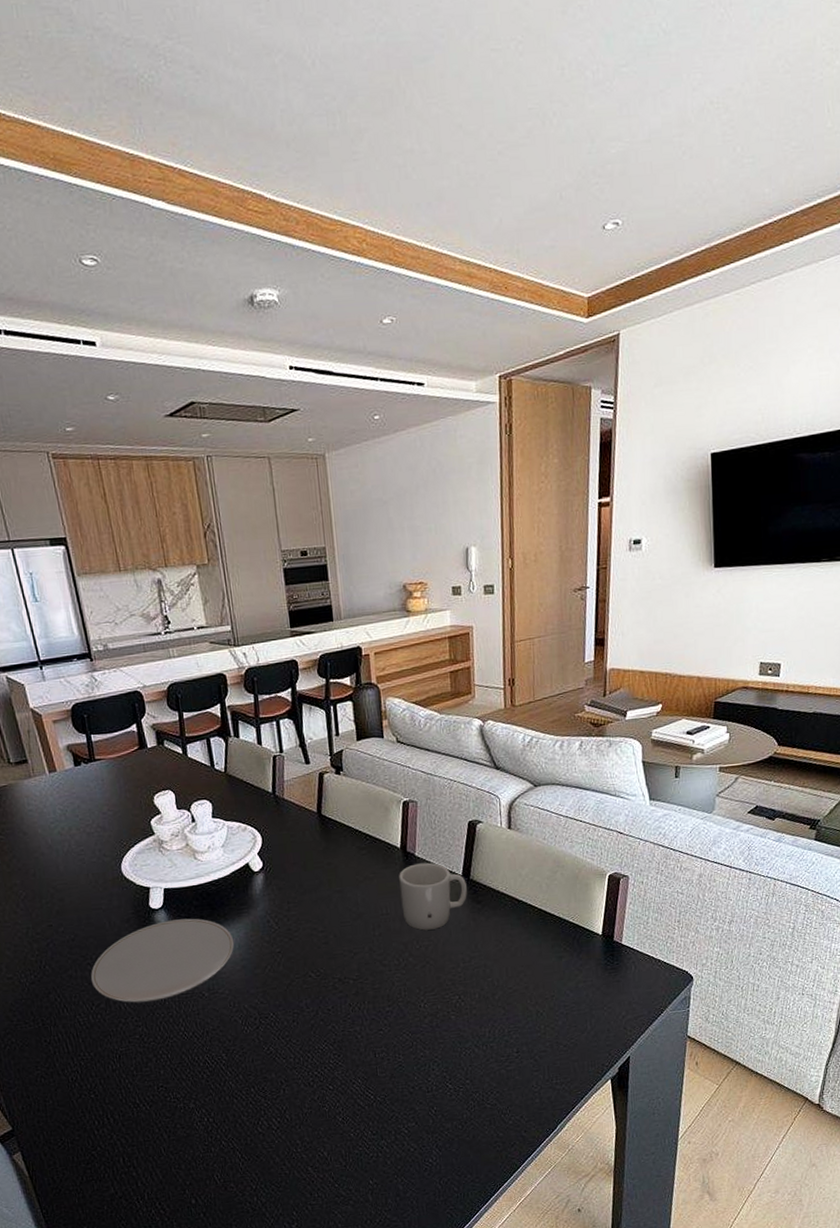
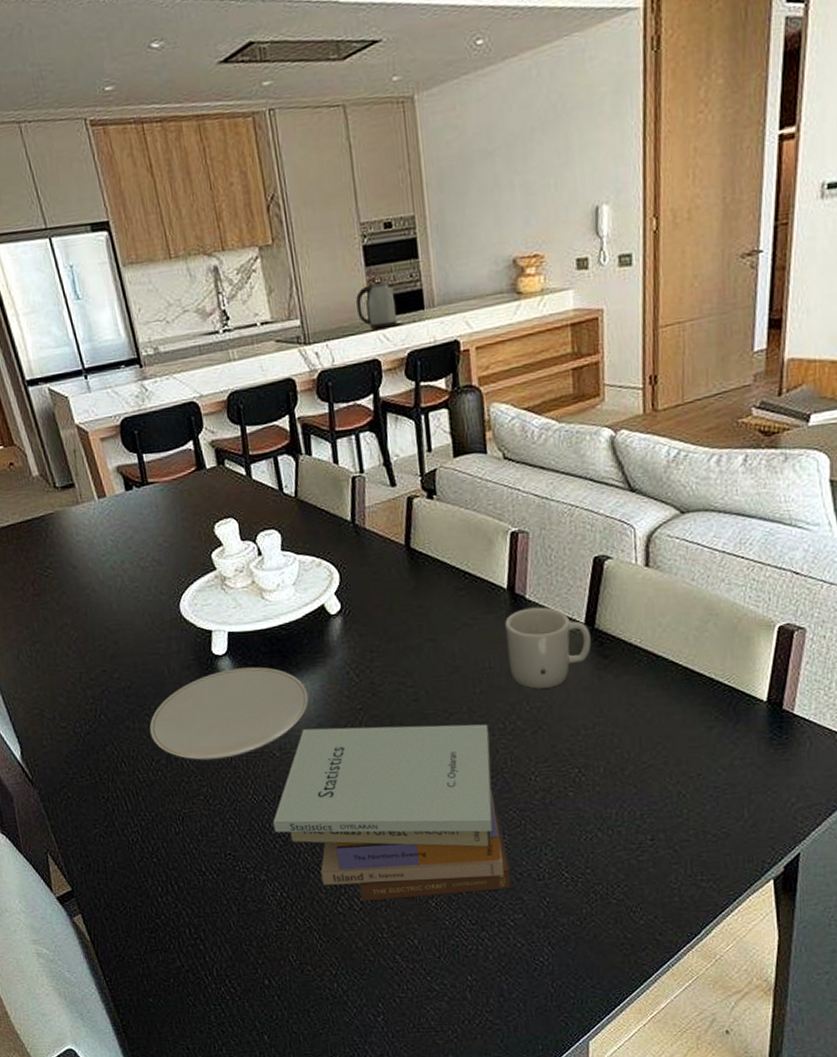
books: none [201,961,406,1121] -> present [273,724,512,902]
kettle: none [277,598,312,636] -> present [356,282,398,330]

